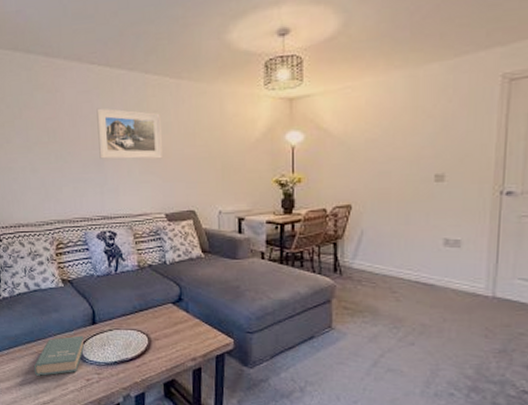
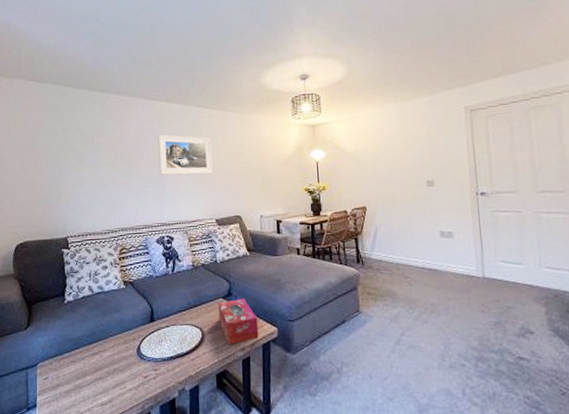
book: present [33,335,85,376] -> none [93,333,143,376]
tissue box: none [167,305,212,353] -> present [218,299,259,344]

